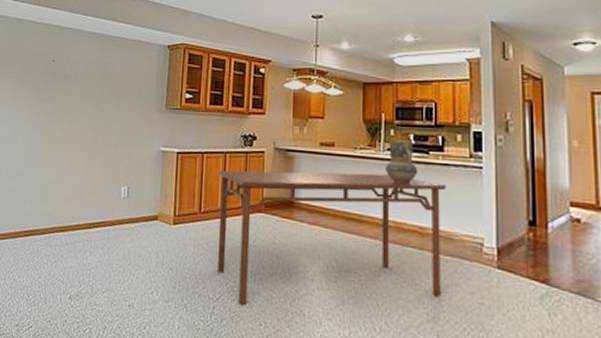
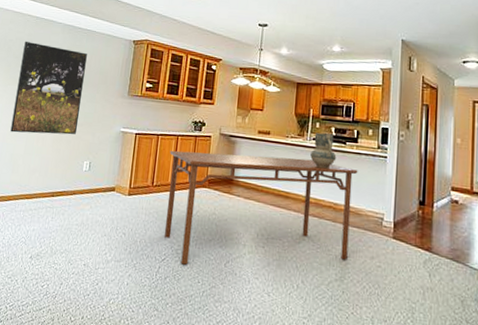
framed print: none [40,55,118,158] -> present [10,42,87,135]

